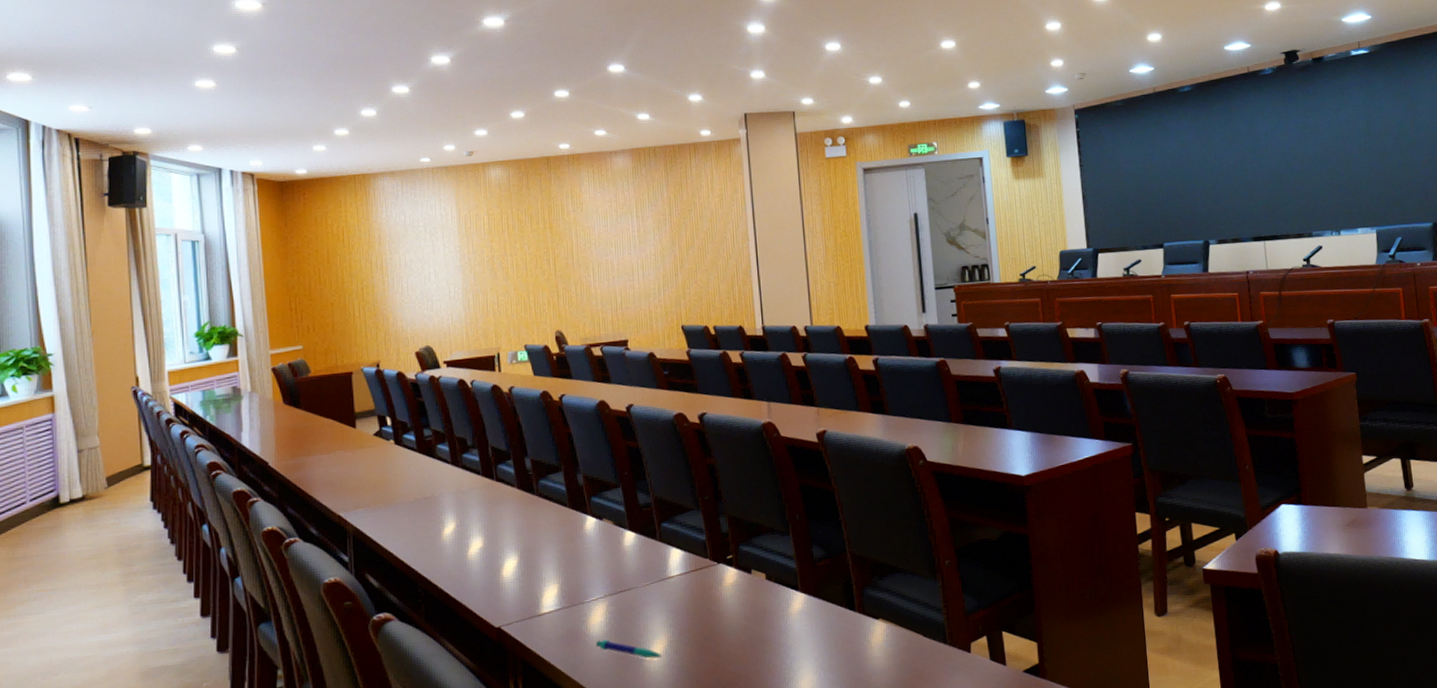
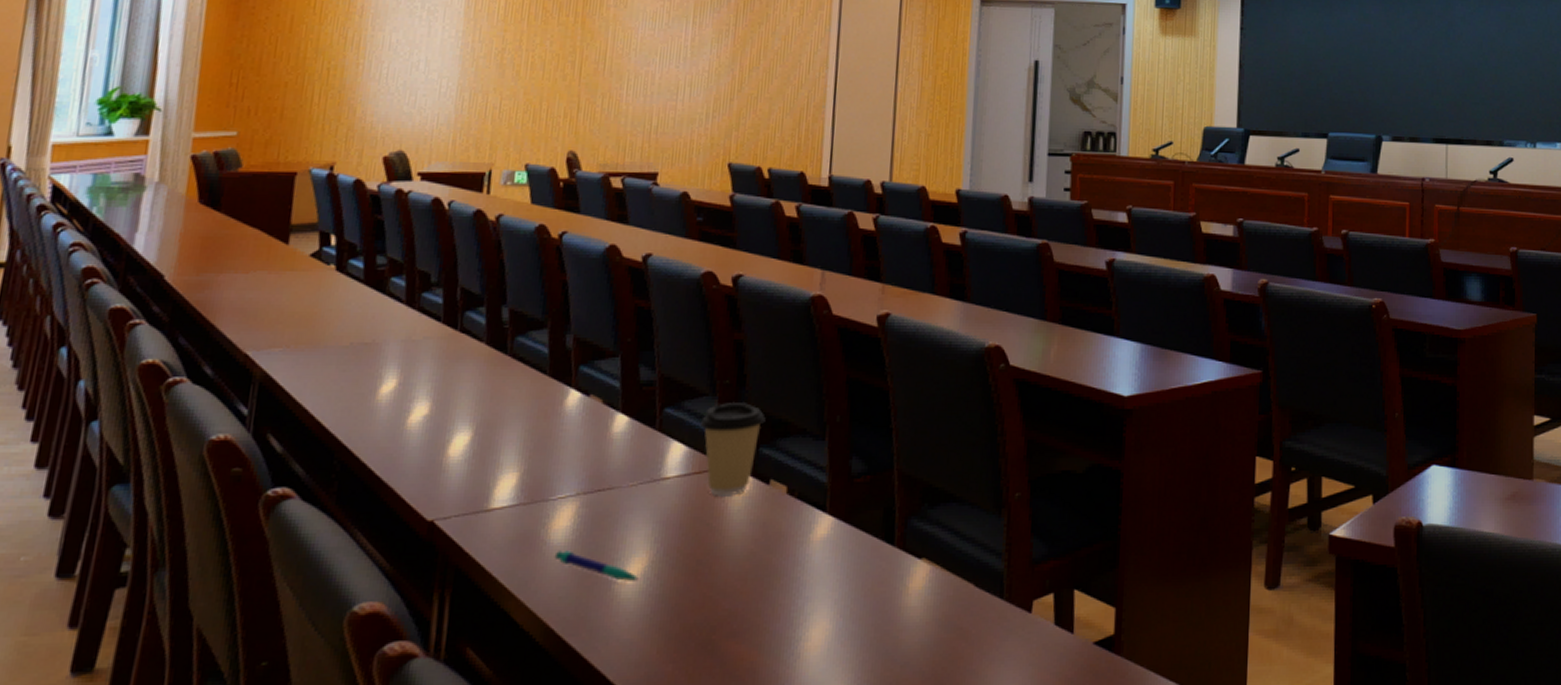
coffee cup: none [690,512,741,587] -> present [699,401,766,497]

